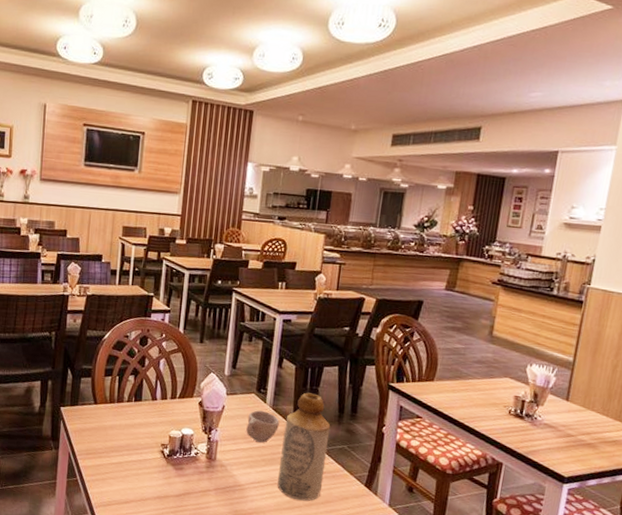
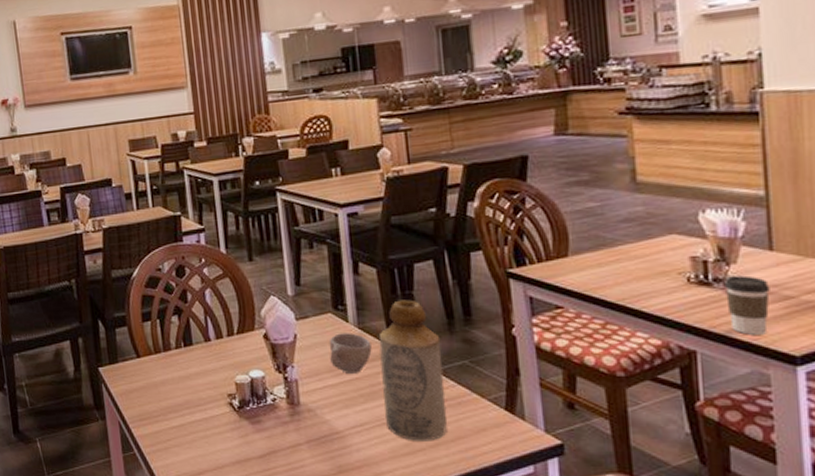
coffee cup: none [529,414,560,459] -> present [723,275,770,335]

